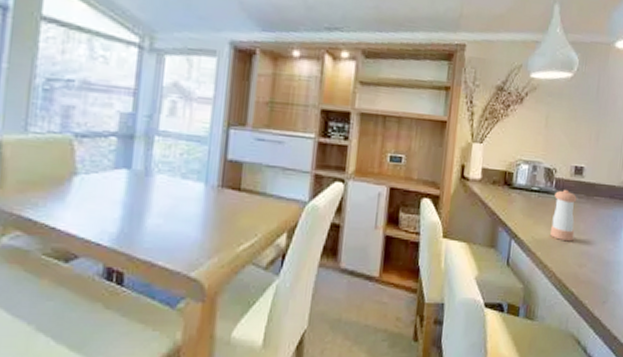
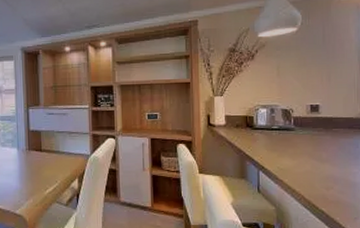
pepper shaker: present [550,190,577,242] -> none [294,126,318,169]

